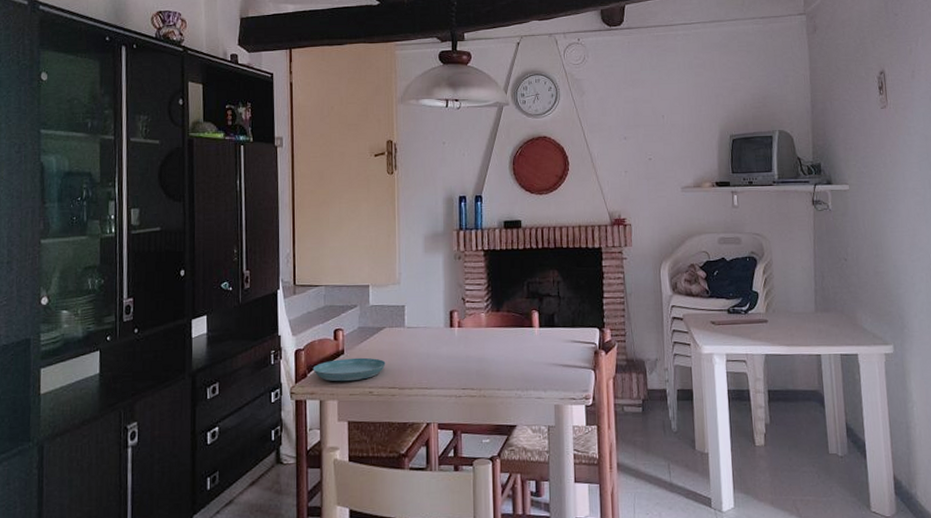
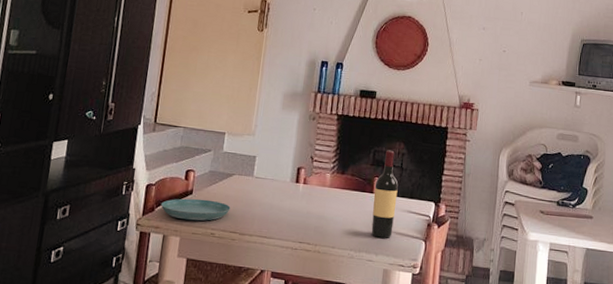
wine bottle: none [533,280,559,373] -> present [371,150,398,238]

